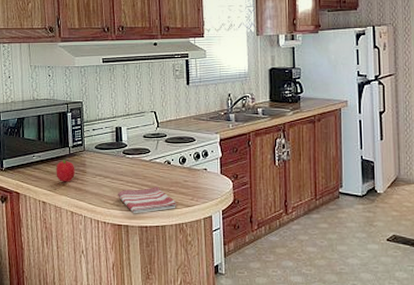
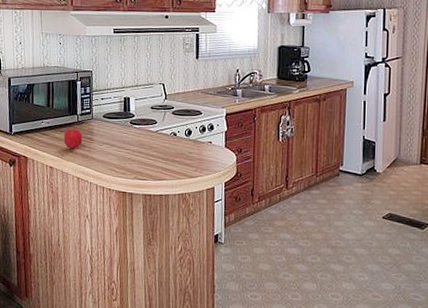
dish towel: present [117,186,176,214] -> none [123,156,180,183]

